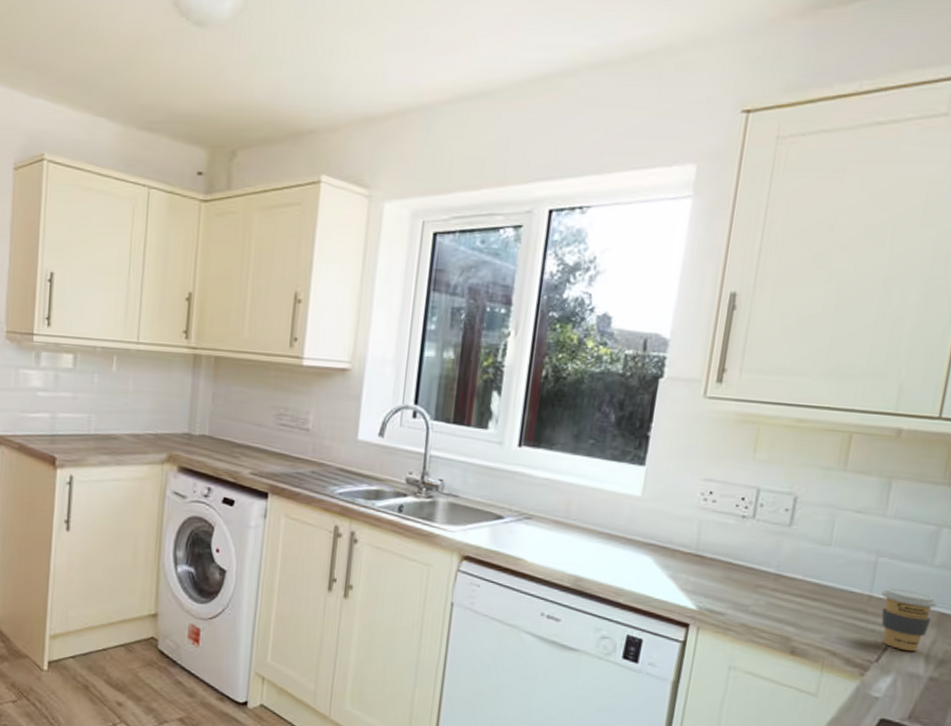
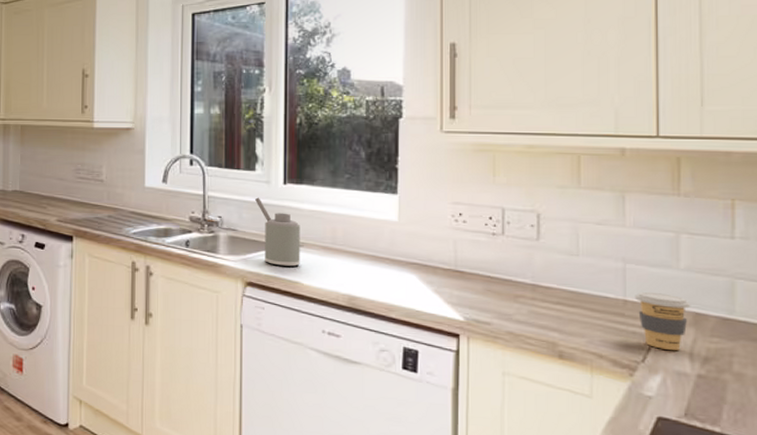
soap dispenser: none [484,460,531,541] -> present [255,197,300,267]

